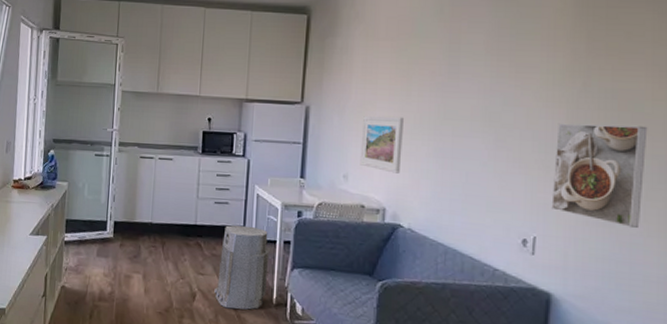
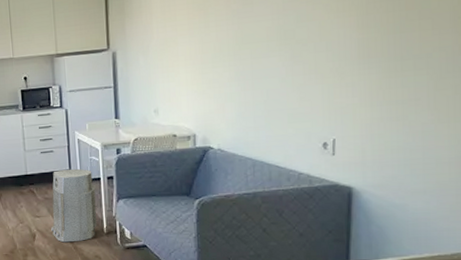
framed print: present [360,116,403,174] -> none [167,48,206,102]
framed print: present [551,123,648,229] -> none [347,20,435,118]

